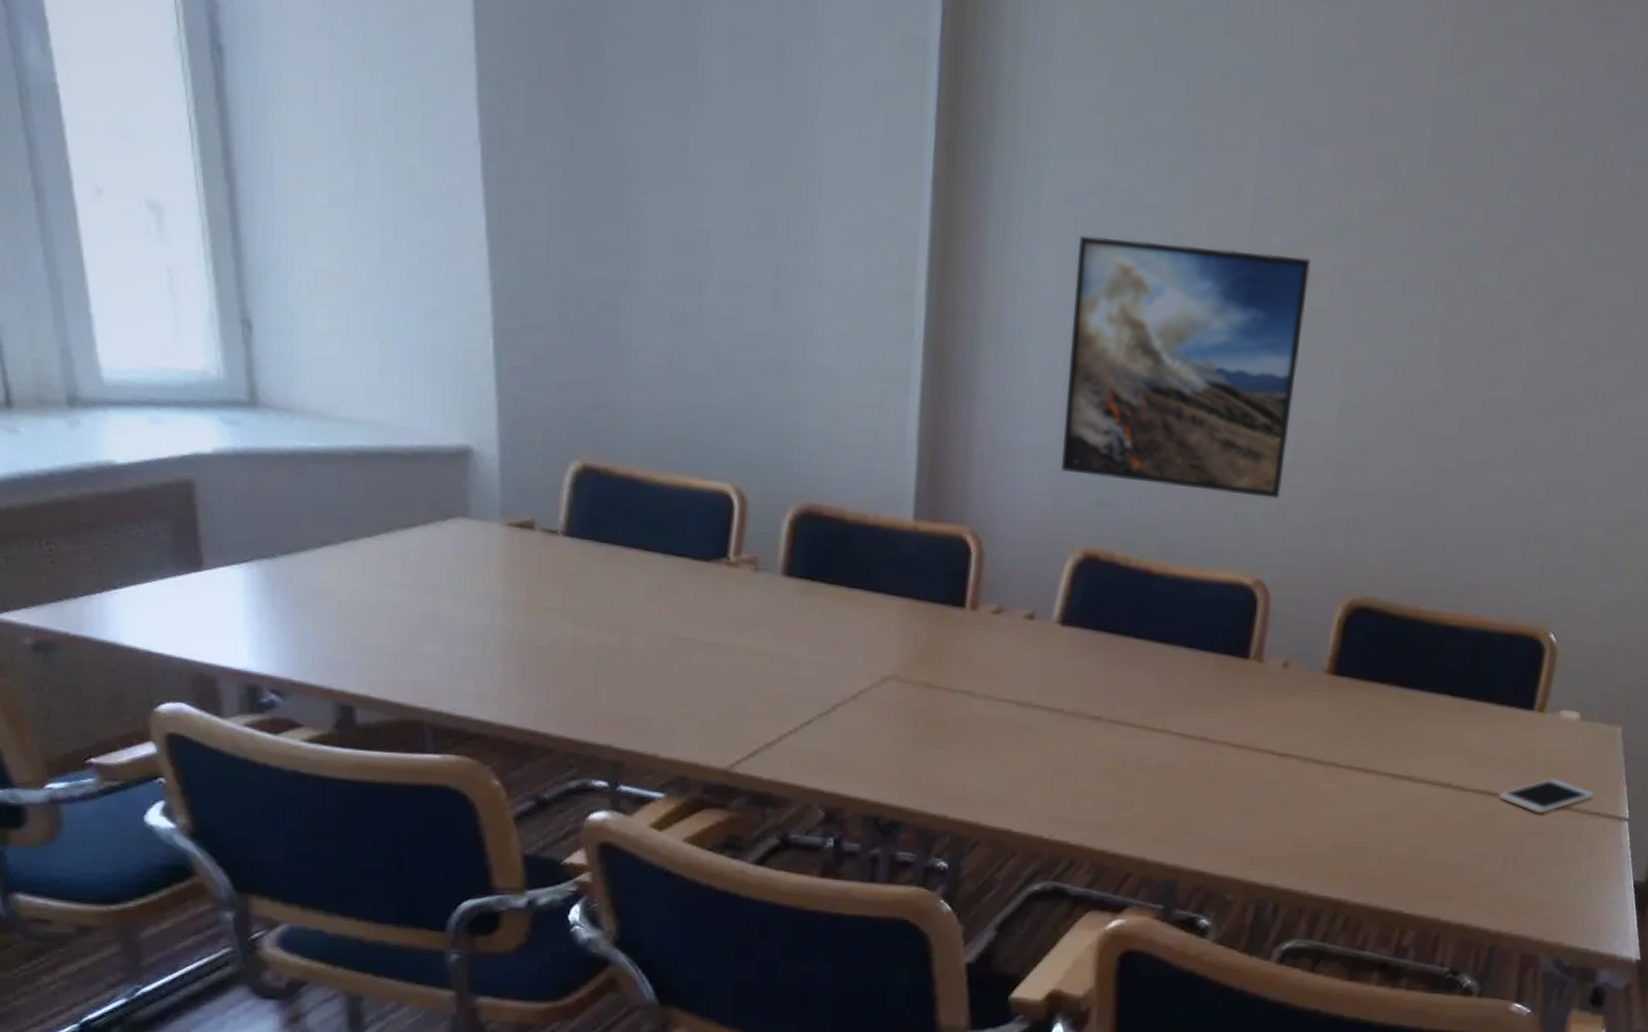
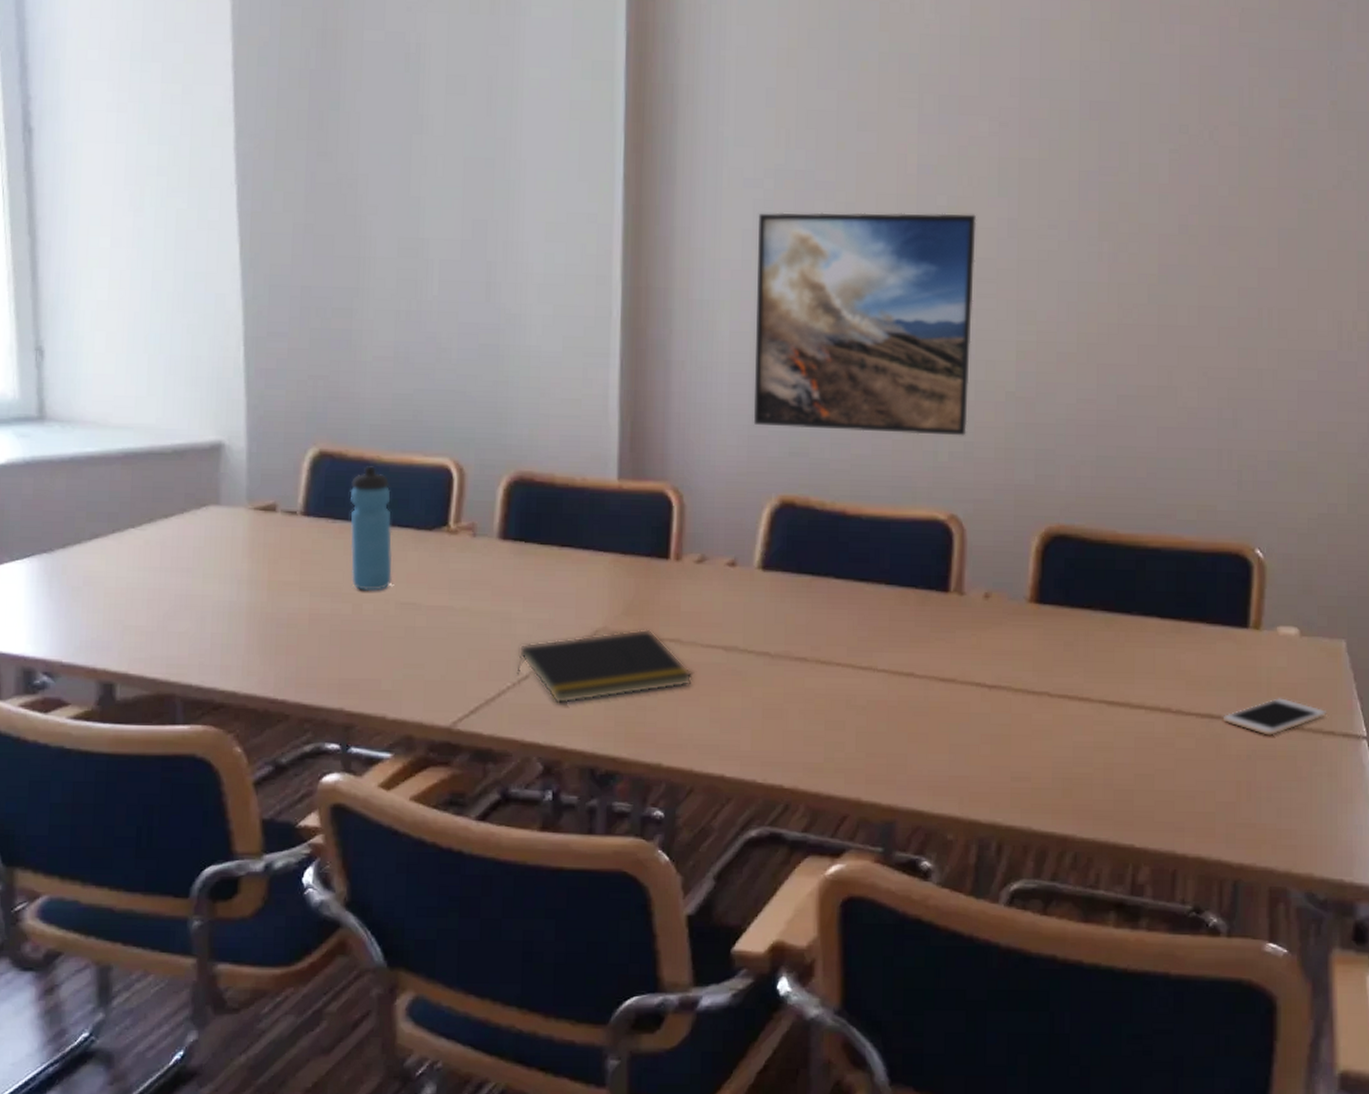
water bottle: none [618,486,666,623] -> present [350,466,393,591]
notepad: none [799,678,984,752] -> present [516,629,693,704]

